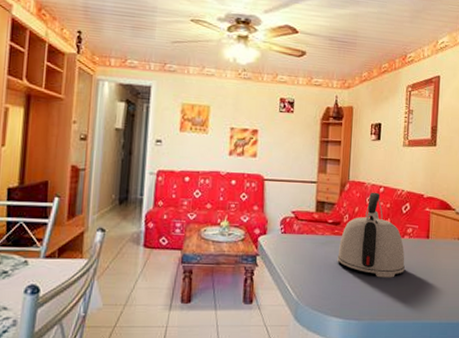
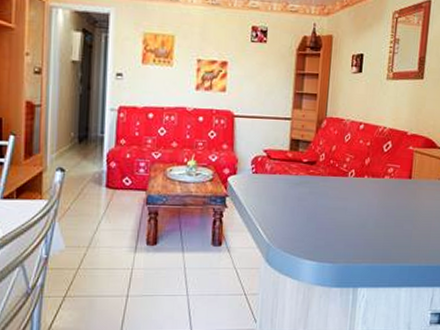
kettle: present [337,192,405,278] -> none [312,129,385,220]

